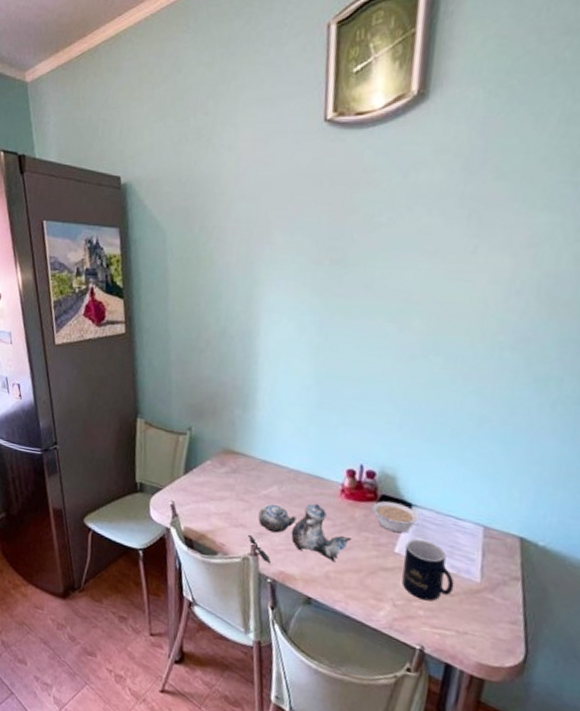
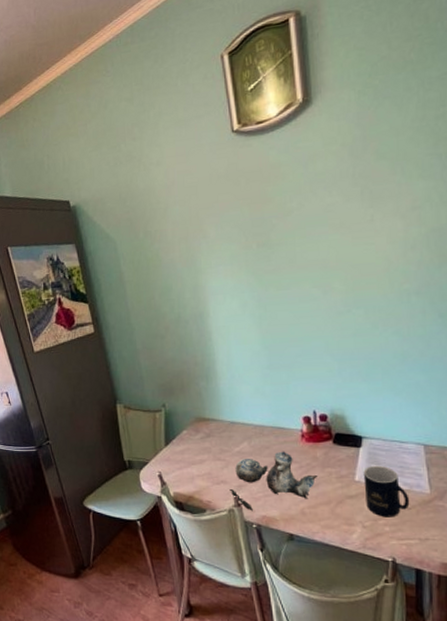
legume: present [371,501,419,533] -> none [329,438,369,464]

